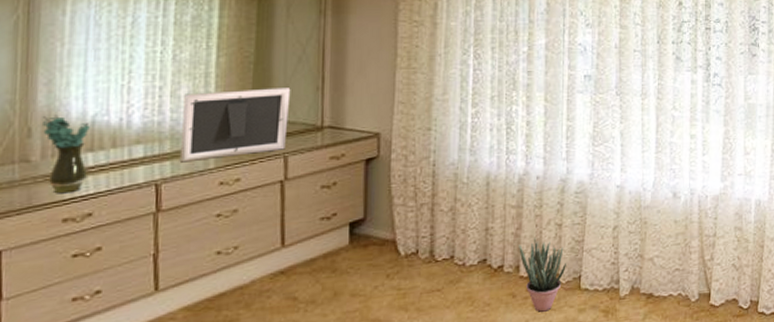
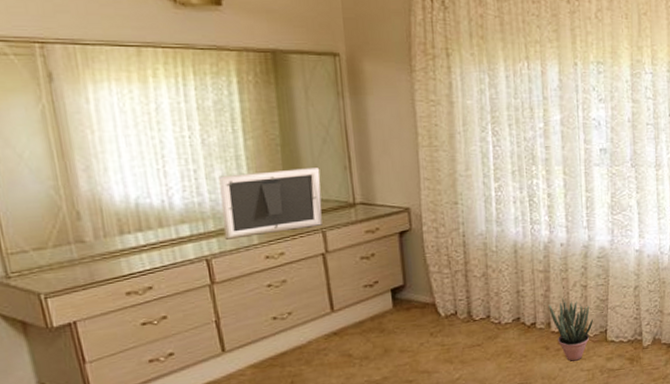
vase: present [43,115,90,194] -> none [89,198,141,271]

